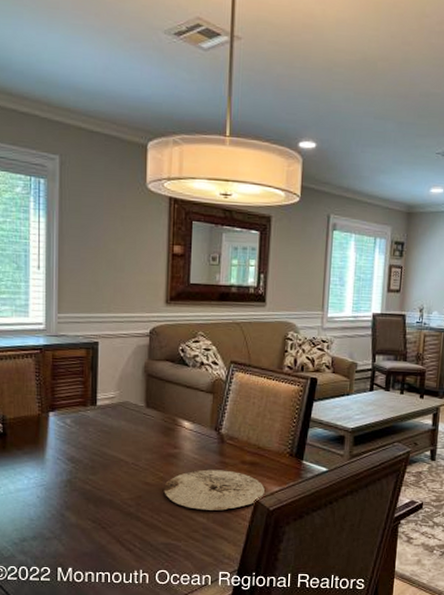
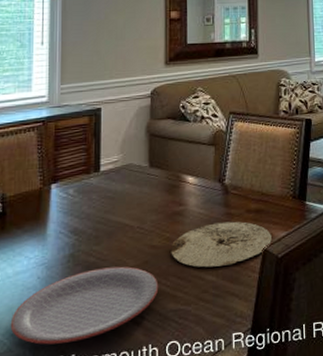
plate: none [13,496,151,557] -> present [10,266,159,345]

